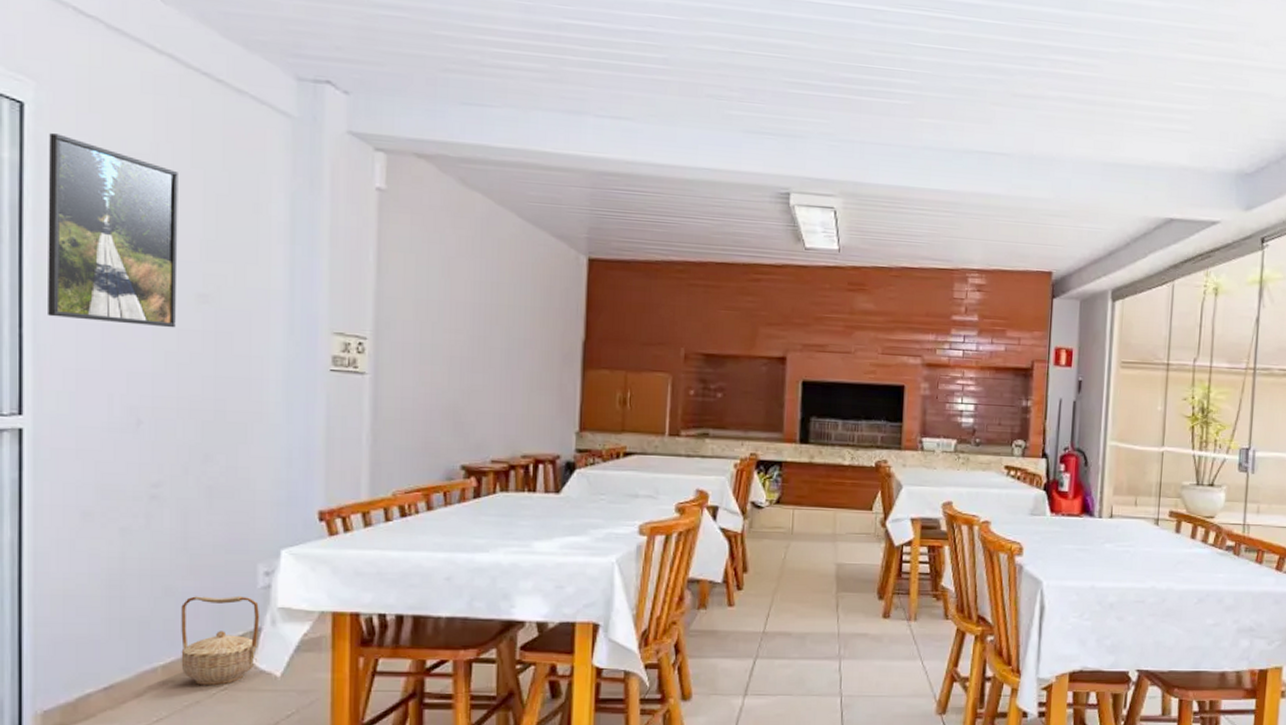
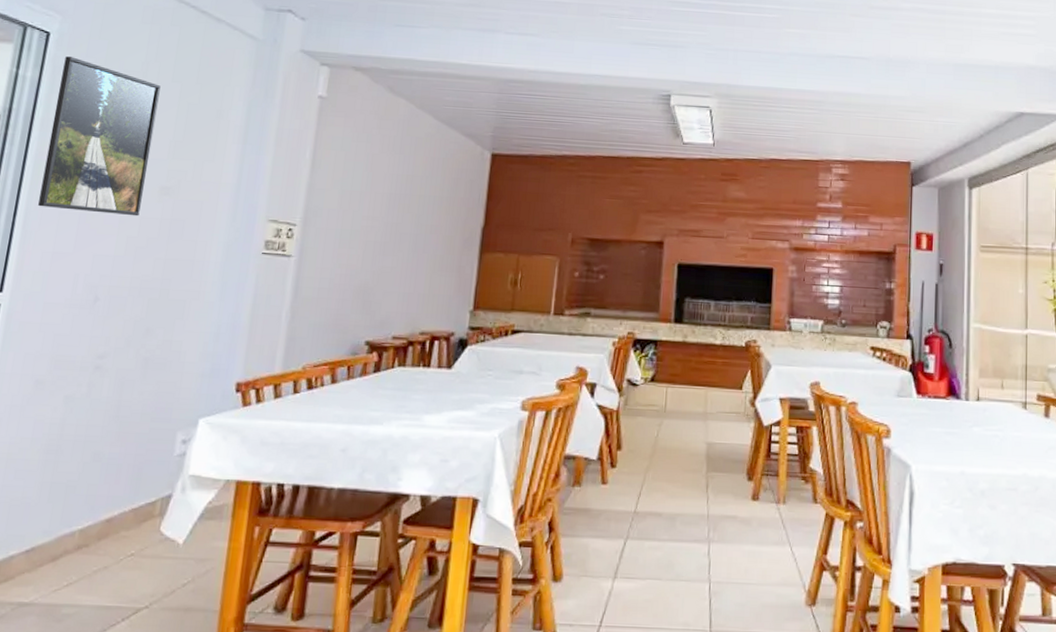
basket: present [181,596,260,686] -> none [96,462,173,552]

